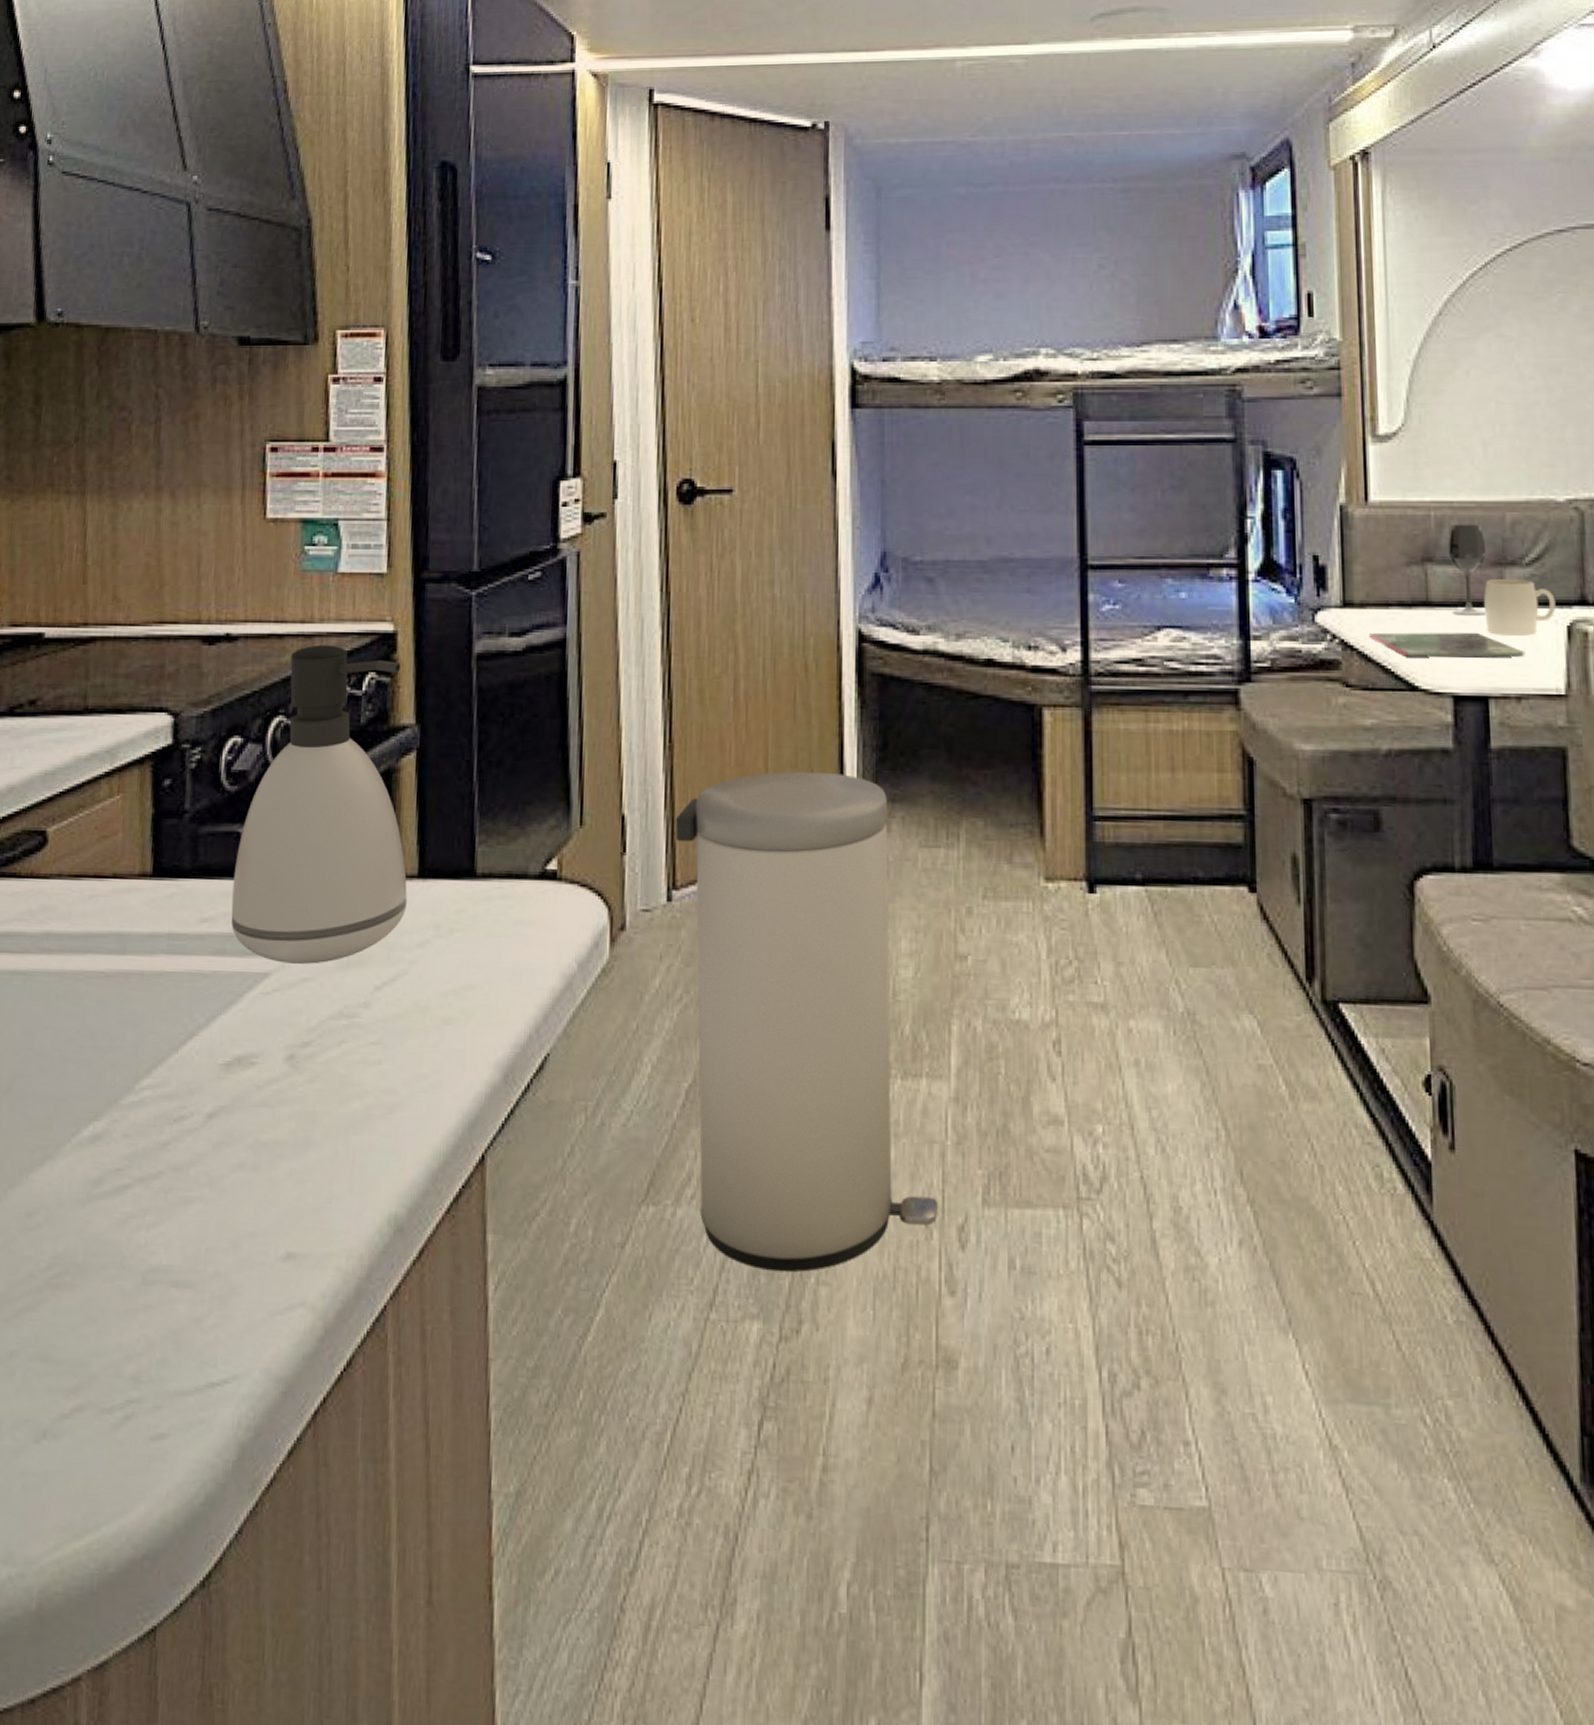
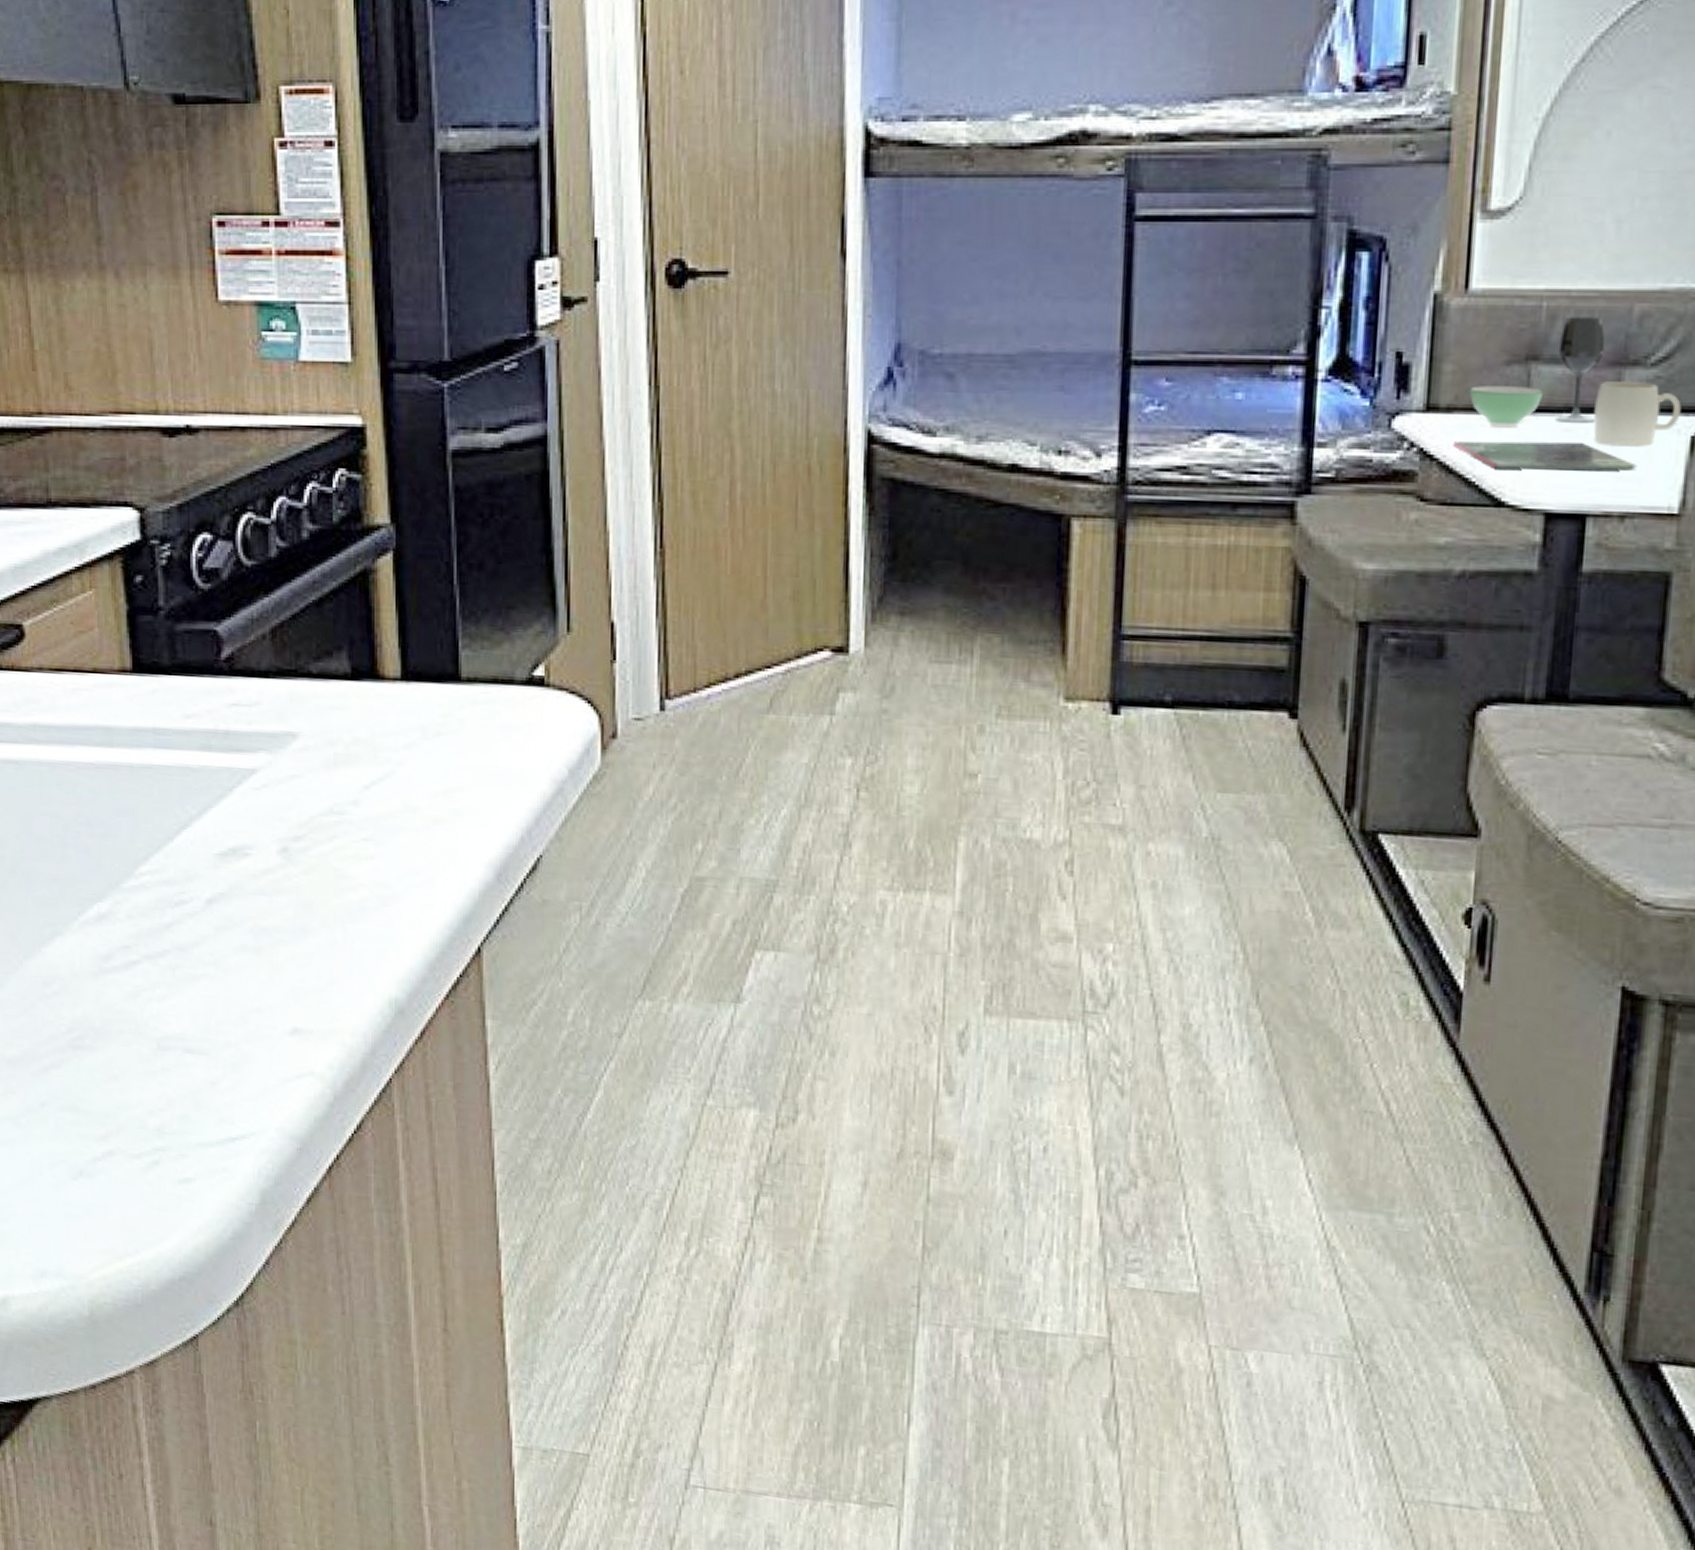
soap dispenser: present [231,644,408,964] -> none [214,438,391,762]
pedal bin: present [675,771,939,1272] -> none [667,580,939,1067]
bowl: none [1376,584,1440,621] -> present [1467,386,1544,428]

